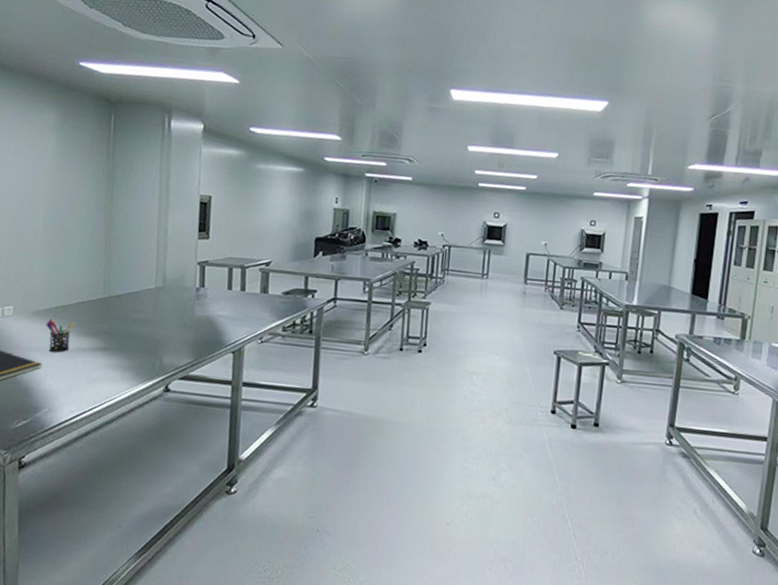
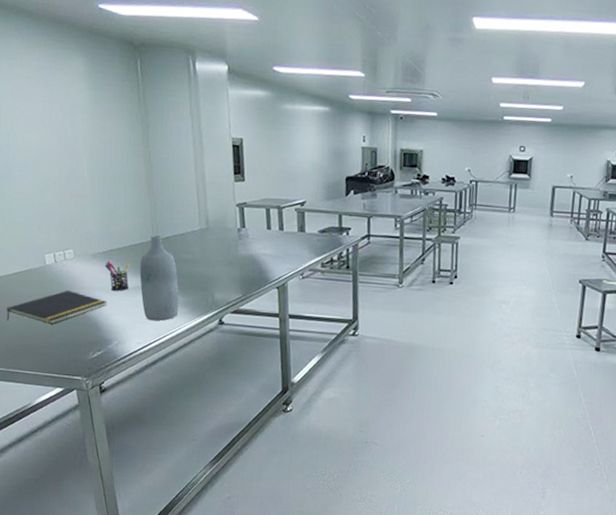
bottle: none [81,292,125,387] -> present [140,235,179,321]

